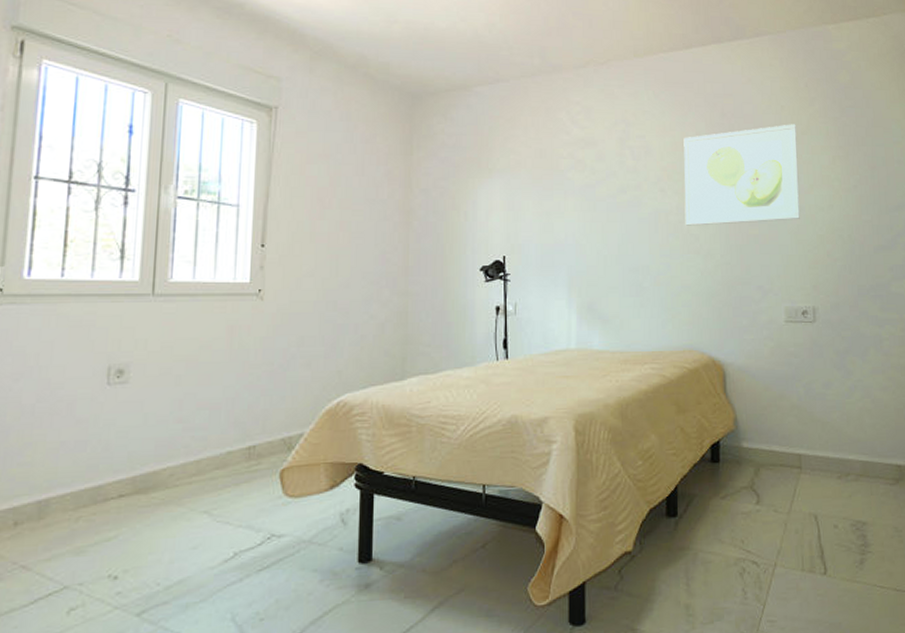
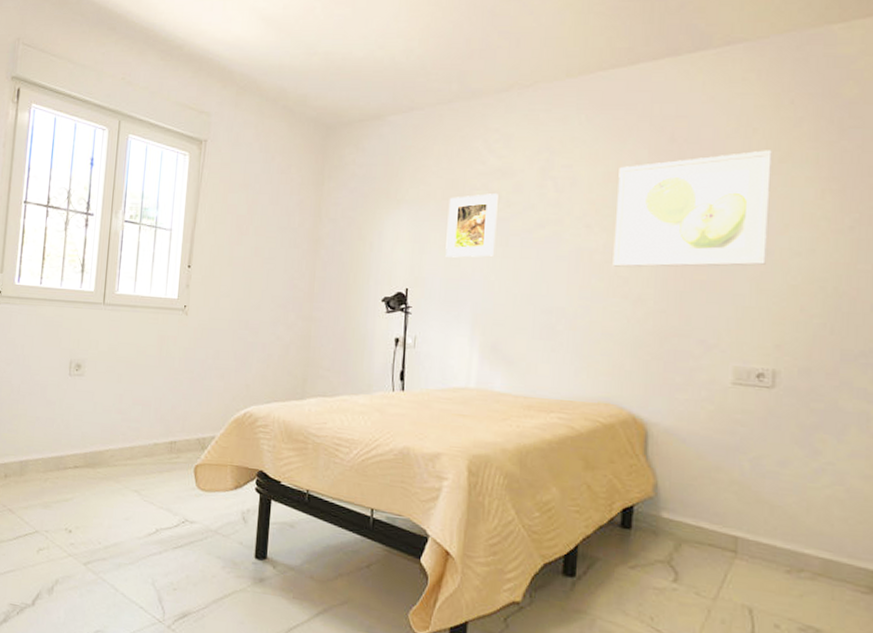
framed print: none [539,162,584,224] -> present [445,193,498,258]

